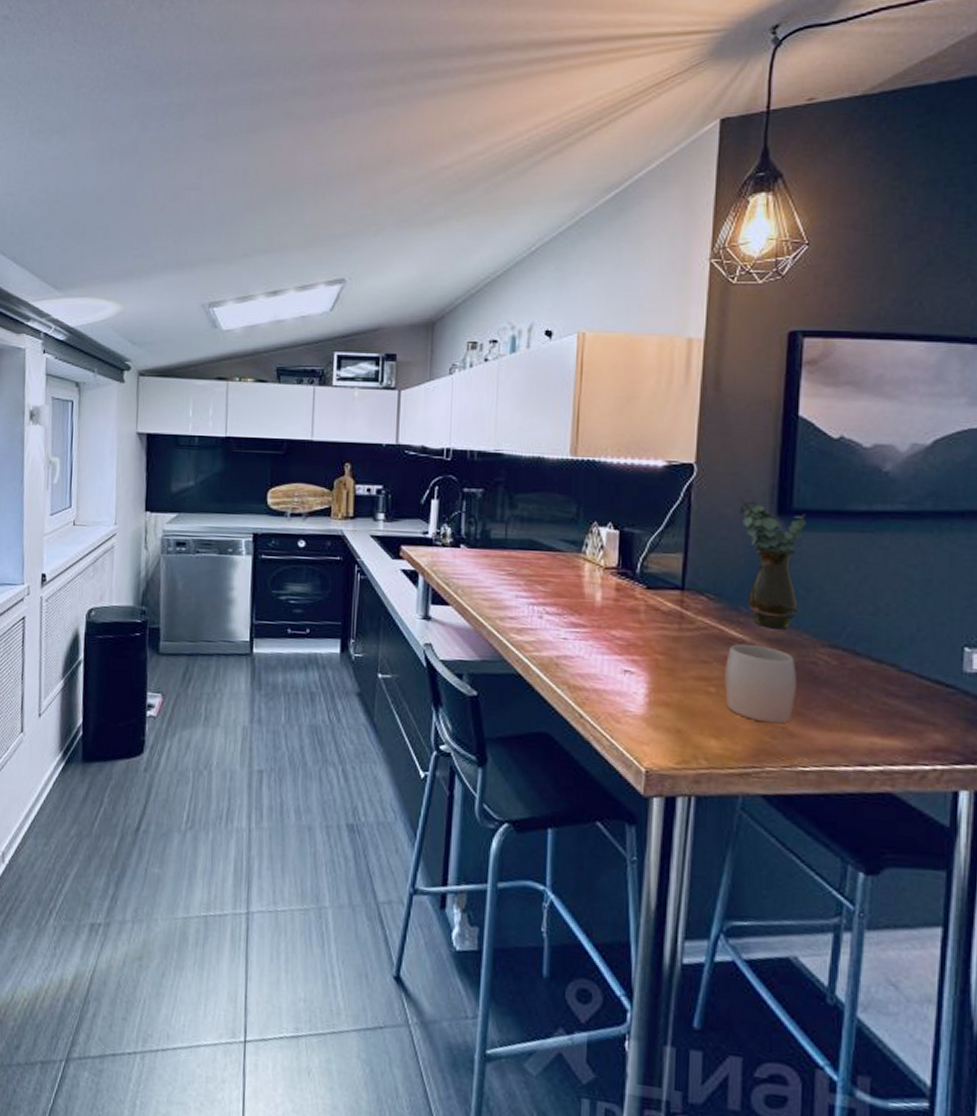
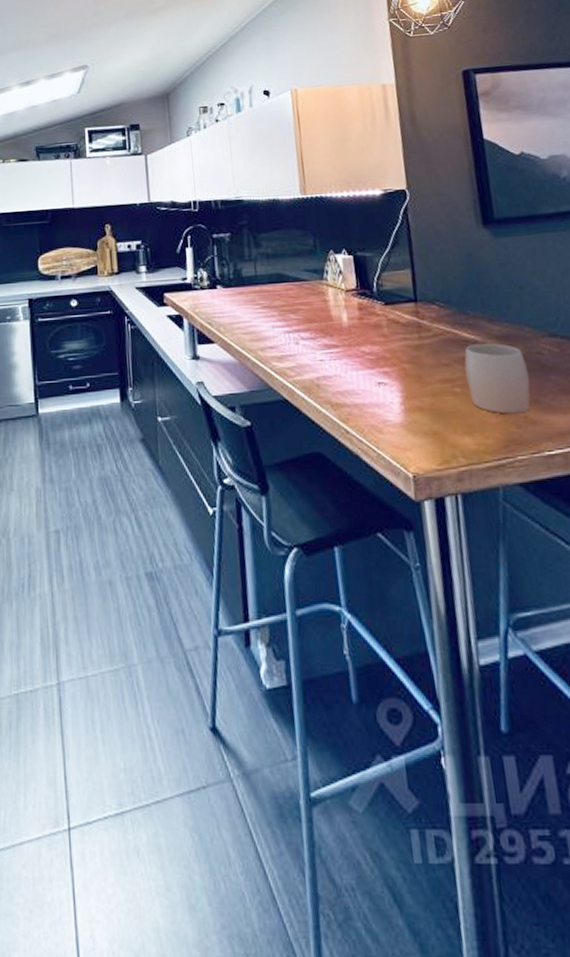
vase: present [739,498,806,630] -> none [449,214,517,327]

